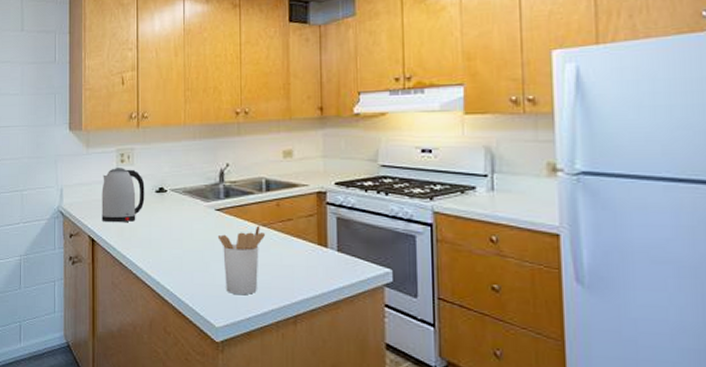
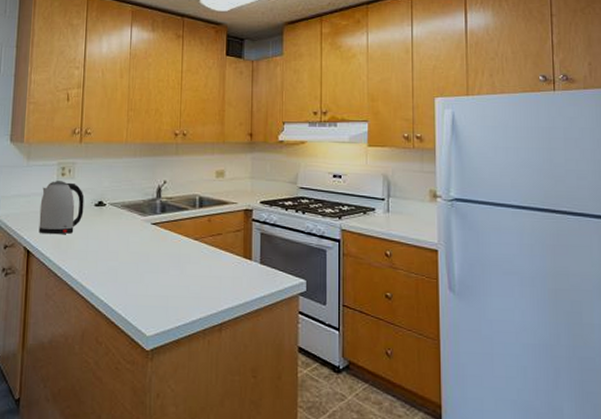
utensil holder: present [217,224,266,295] -> none [152,238,198,305]

